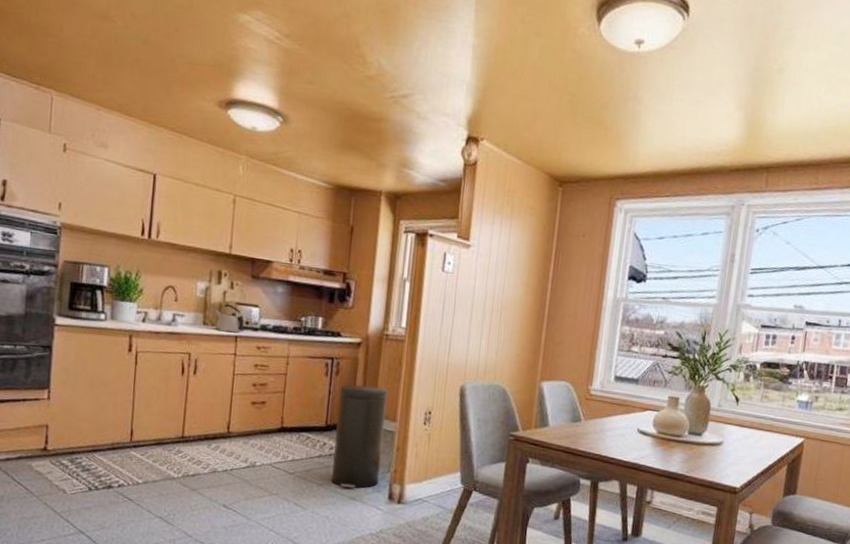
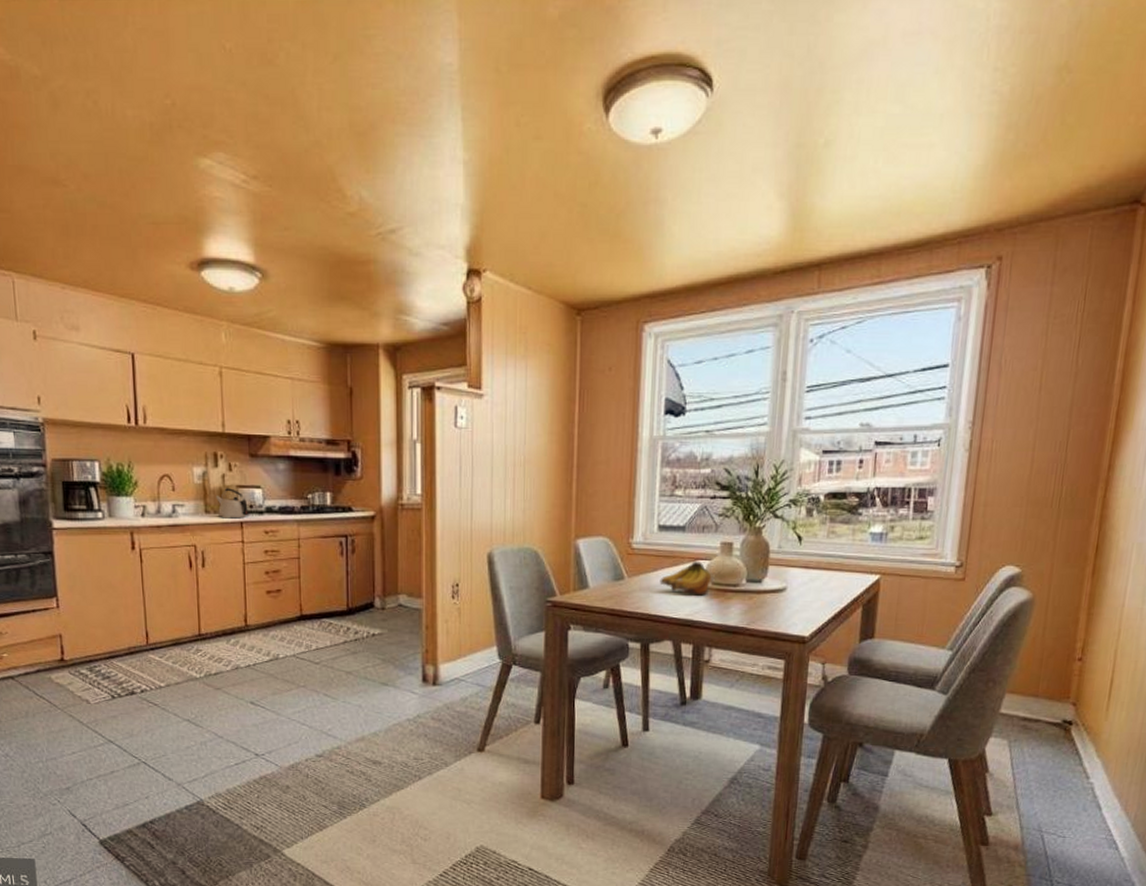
pedal bin: present [331,384,388,489] -> none [357,562,410,673]
fruit: none [612,411,659,443] -> present [659,561,712,596]

